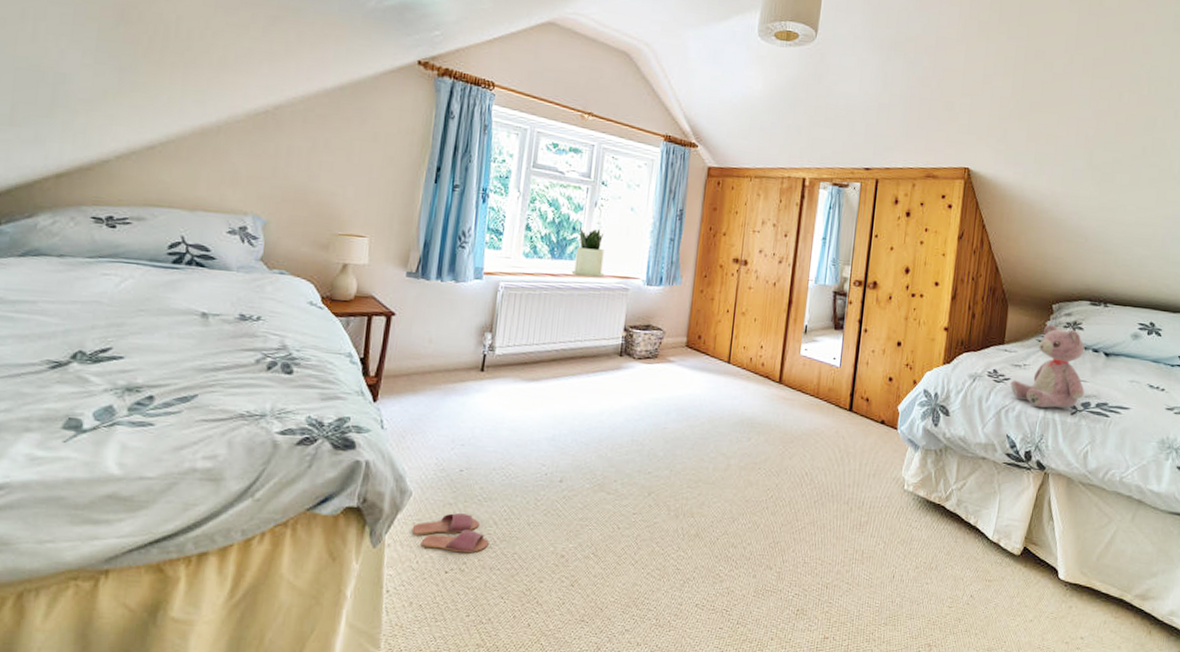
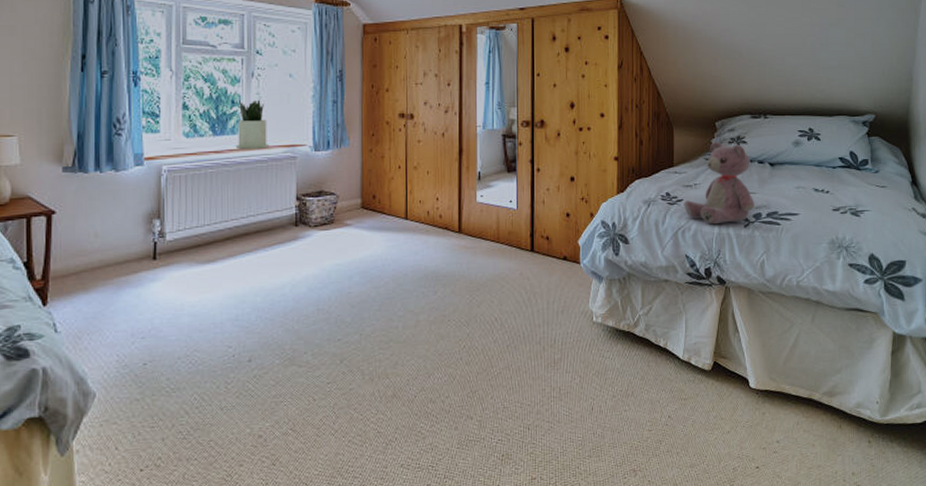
slippers: present [411,513,489,553] -> none [100,407,182,449]

